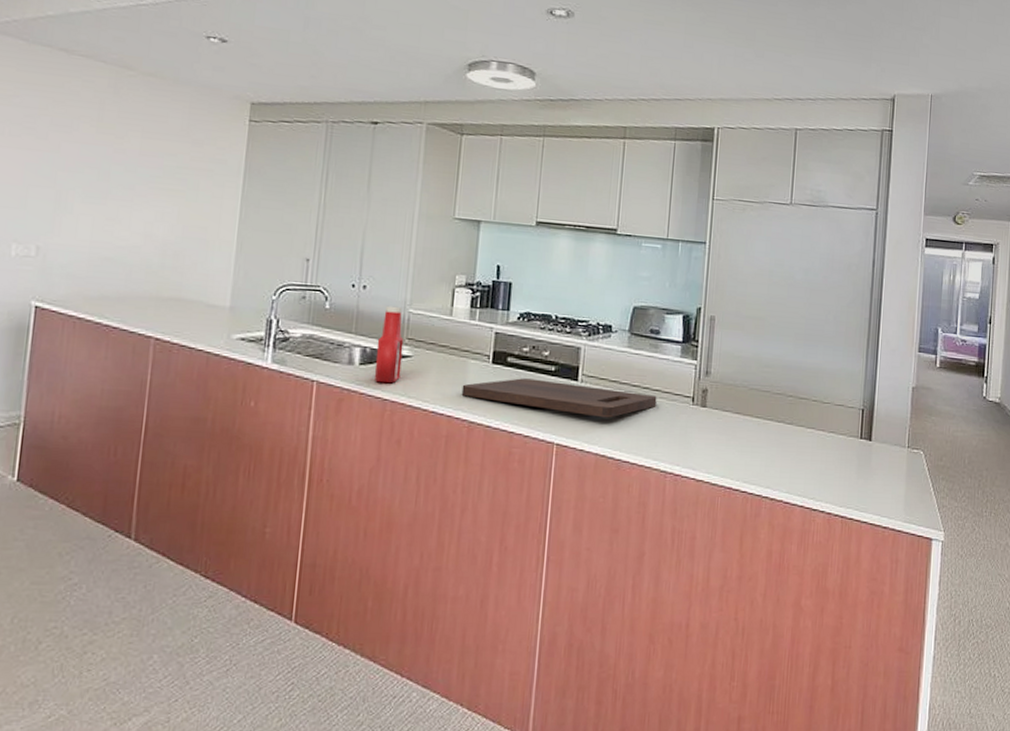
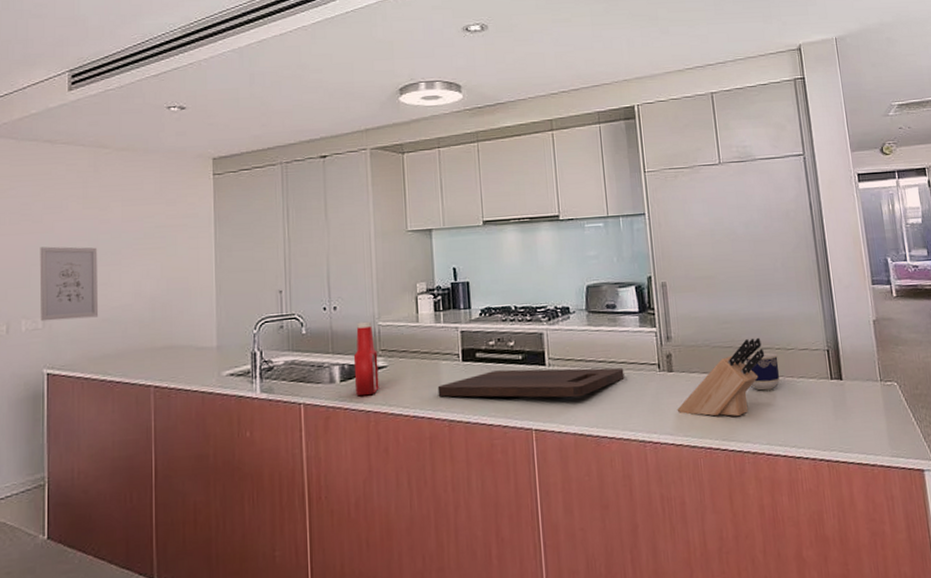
wall art: none [34,167,108,254] -> present [39,246,99,322]
knife block: none [703,386,801,461] -> present [677,337,765,417]
cup: none [780,401,813,440] -> present [745,353,780,391]

